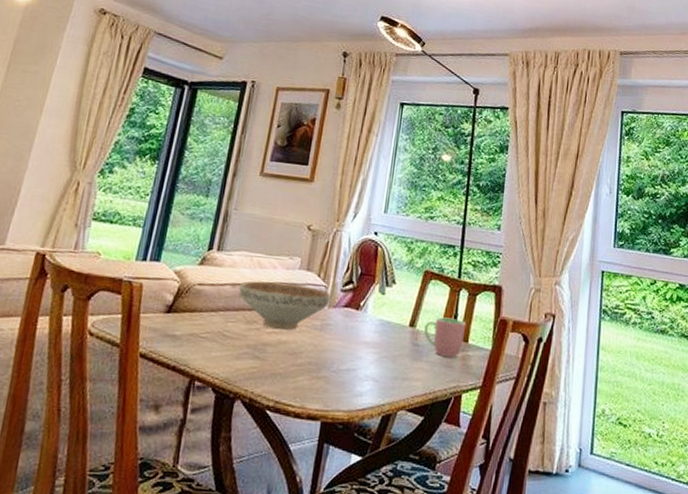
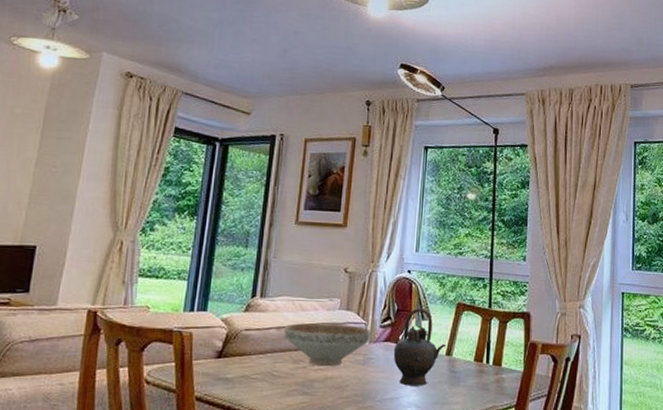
teapot: none [353,273,410,359] -> present [393,308,446,386]
cup: present [423,317,467,357] -> none [459,345,499,380]

